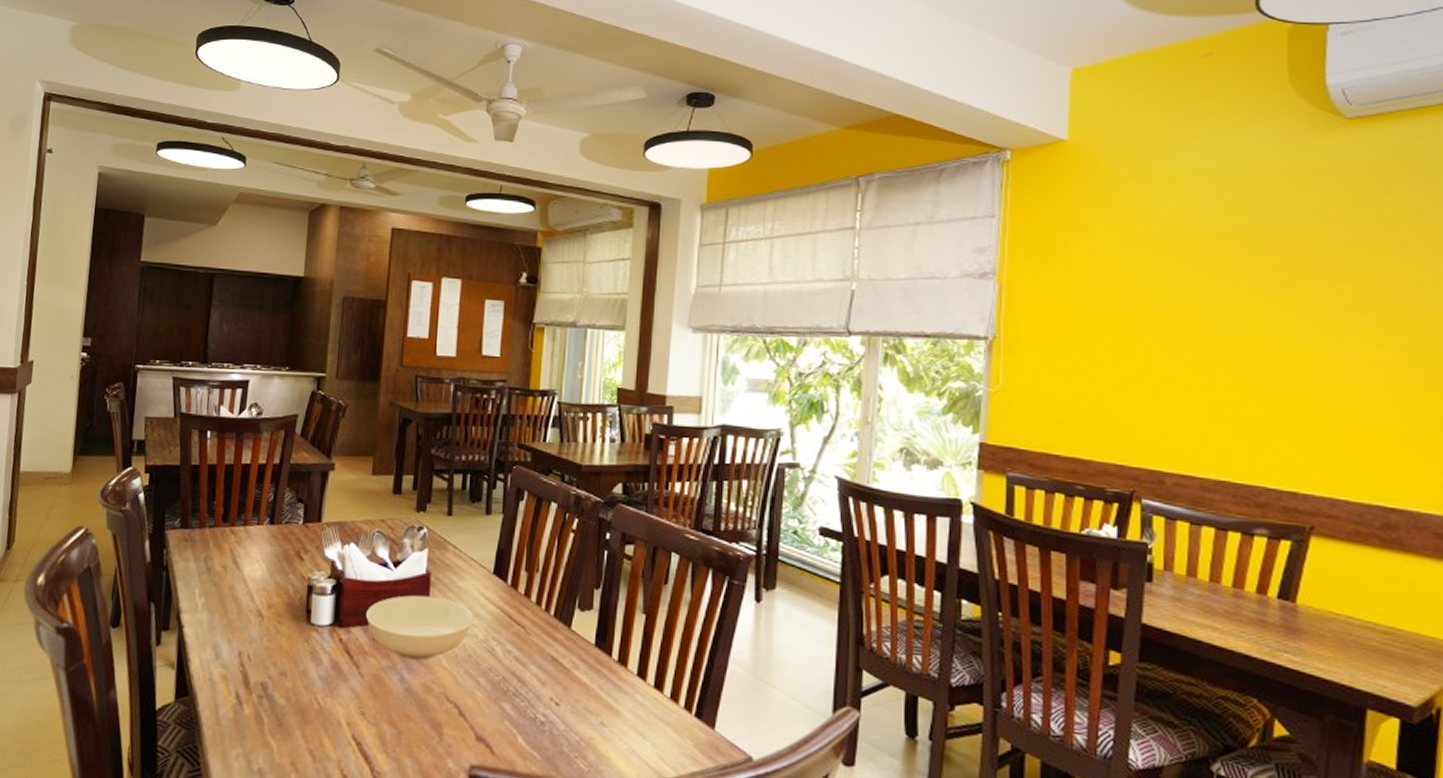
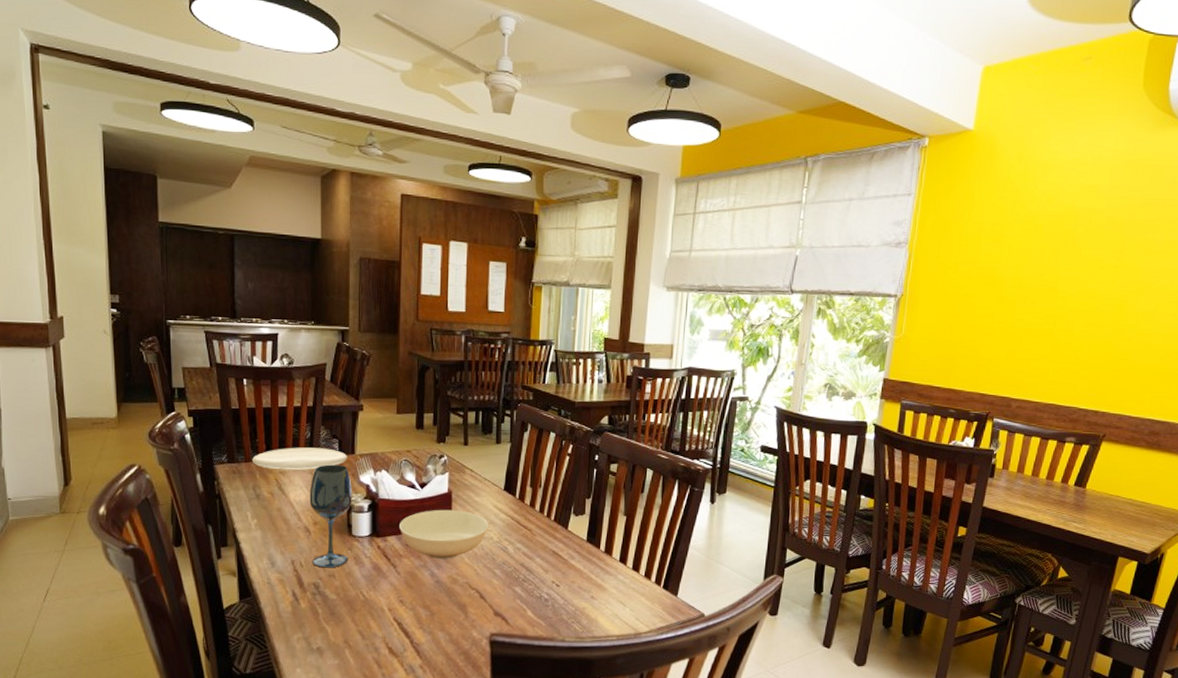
plate: none [207,512,312,541] -> present [252,447,347,472]
wineglass: none [262,534,315,665] -> present [309,464,352,568]

